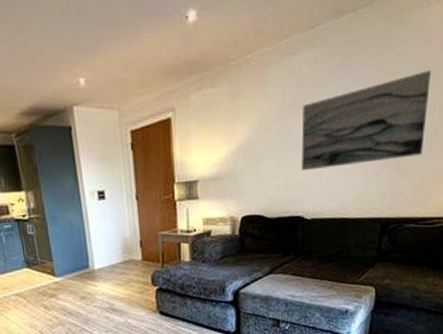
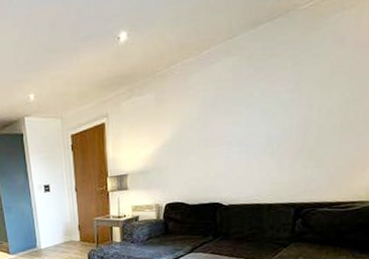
wall art: present [301,70,431,172] -> none [220,68,345,164]

